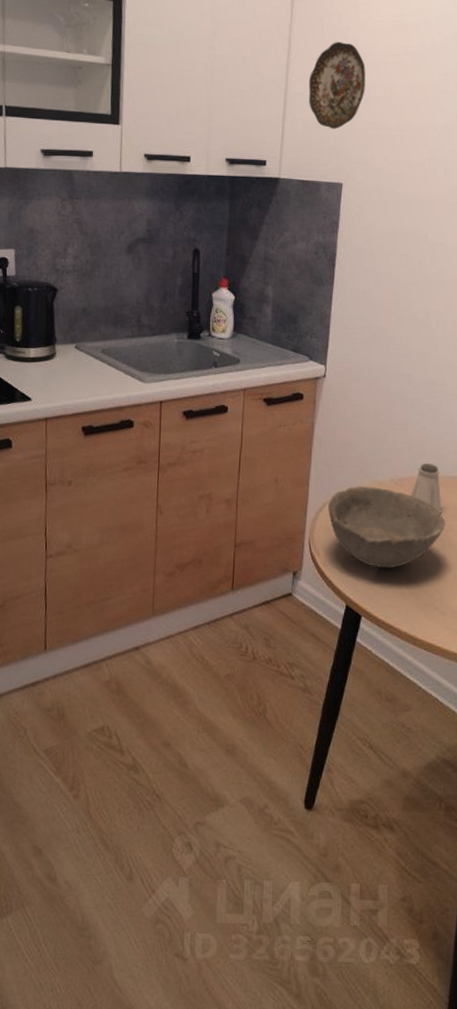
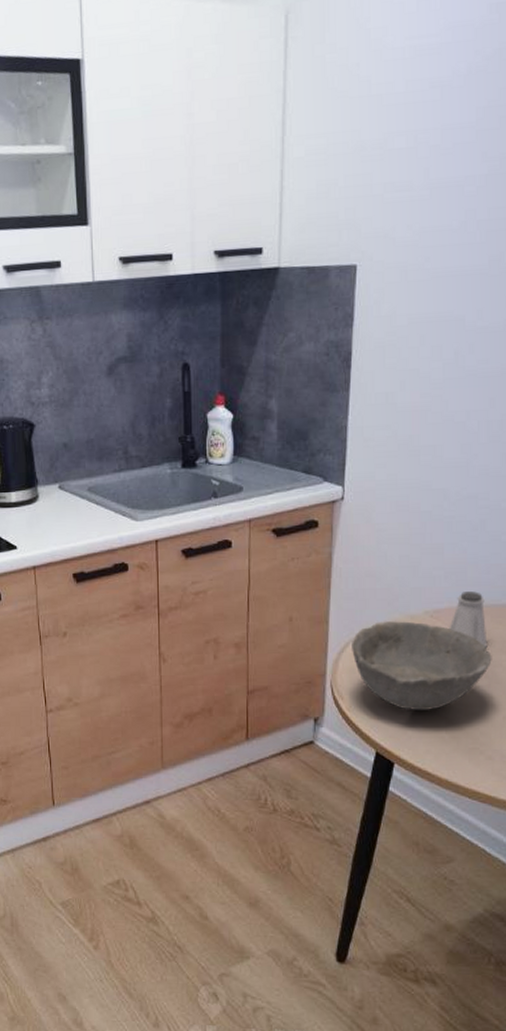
decorative plate: present [308,41,366,129] -> none [310,83,382,199]

